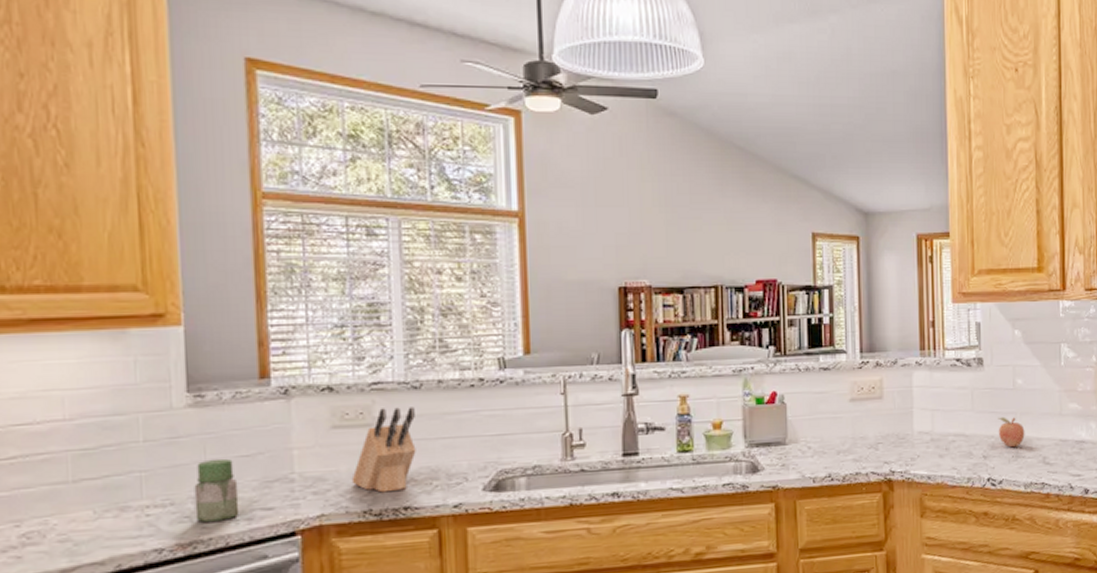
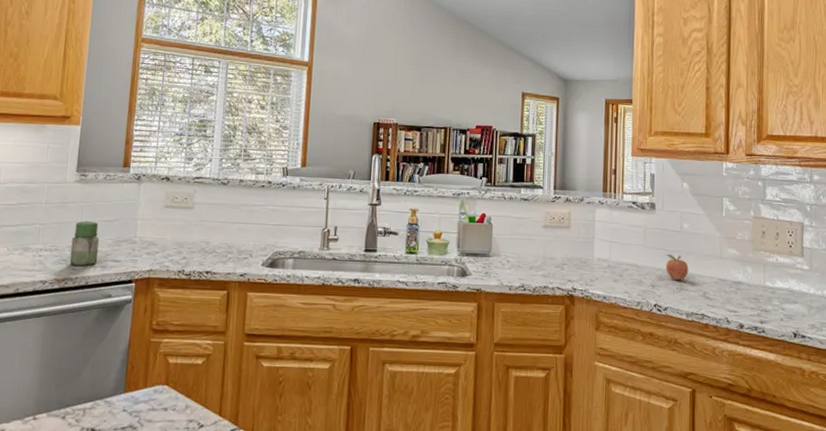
knife block: present [351,407,416,493] -> none [173,196,222,259]

